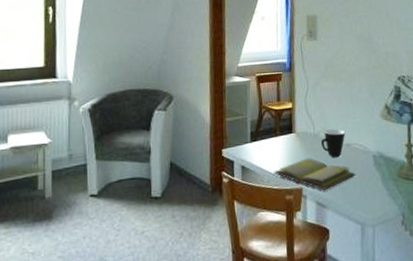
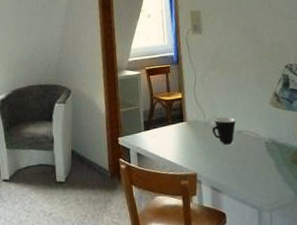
diary: present [273,157,356,191] -> none [168,144,249,177]

